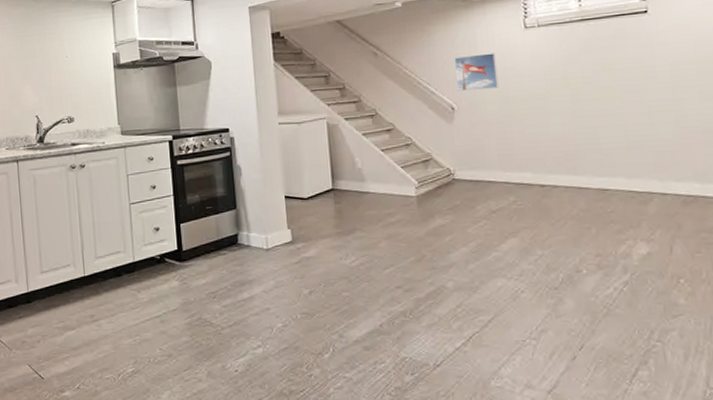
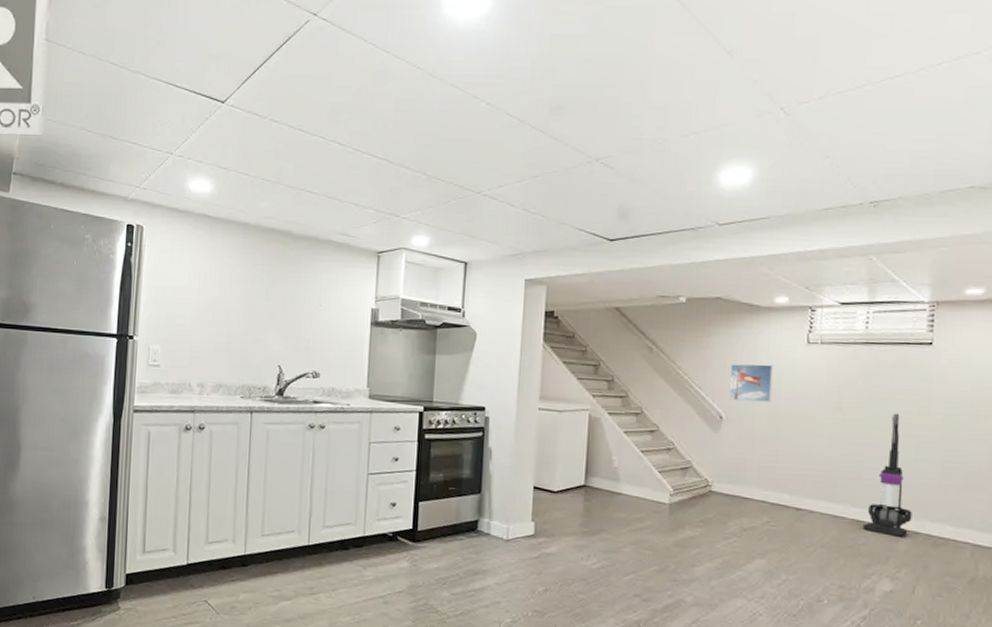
vacuum cleaner: none [609,82,657,200] -> present [862,413,912,537]

